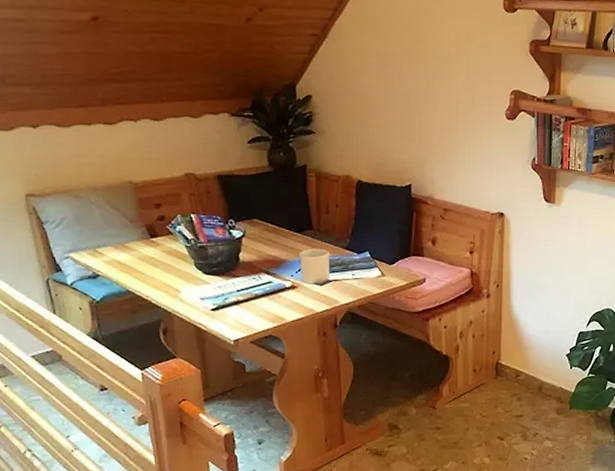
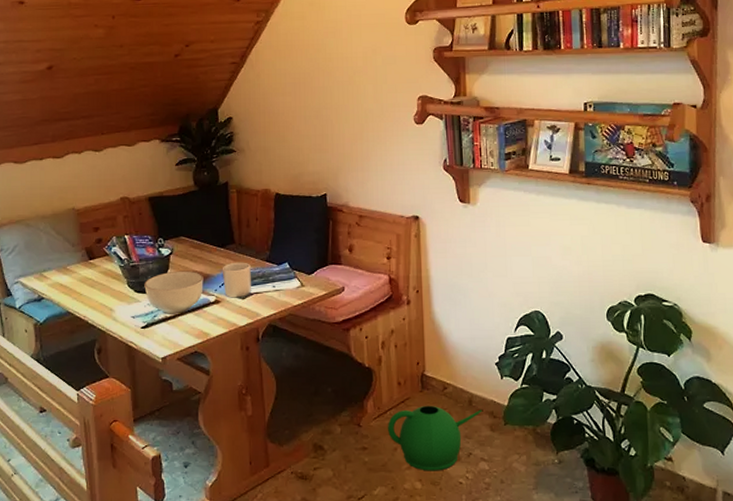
bowl: none [214,254,279,298] -> present [144,270,204,314]
watering can: none [460,390,551,449] -> present [387,405,482,471]

